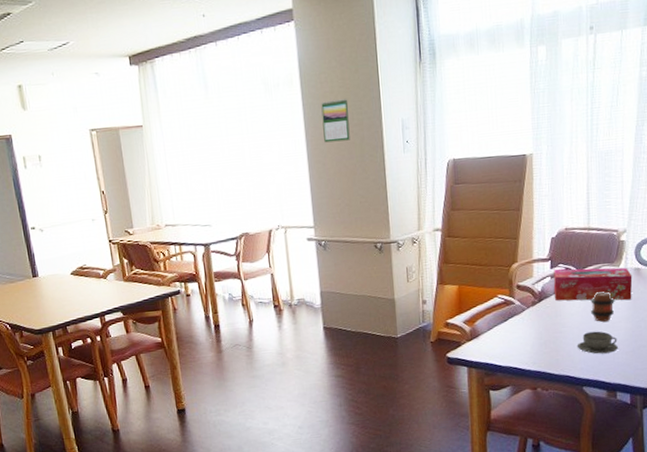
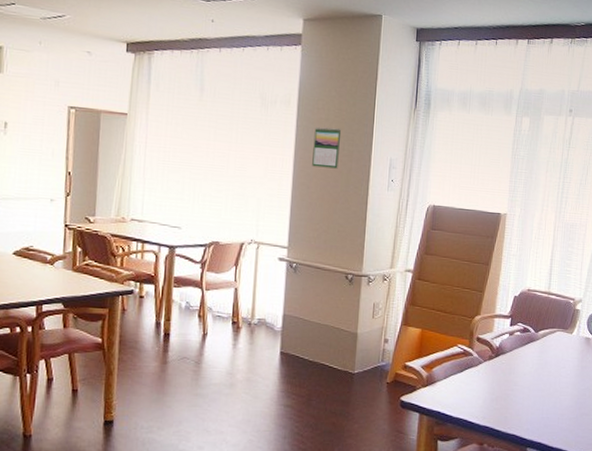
tissue box: present [553,267,633,301] -> none [510,327,583,368]
teacup: present [576,331,619,354] -> none [525,393,564,417]
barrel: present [591,291,615,322] -> none [542,355,565,385]

